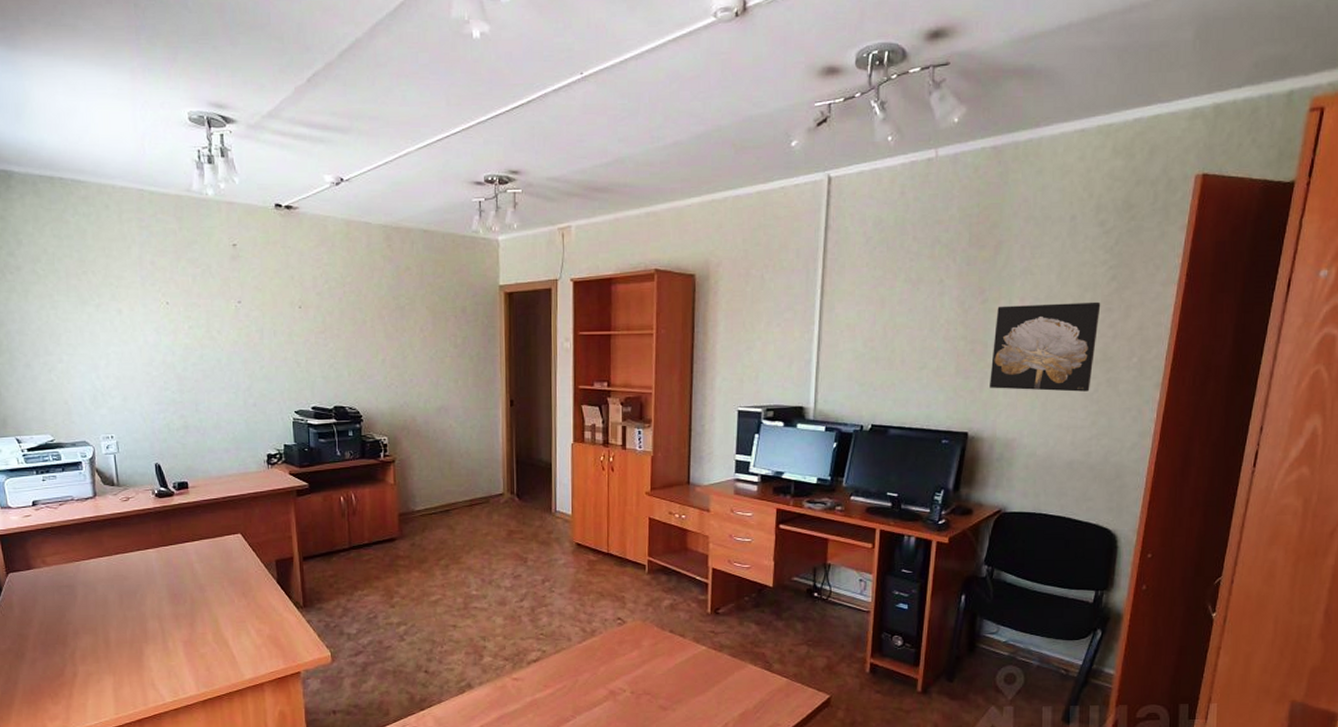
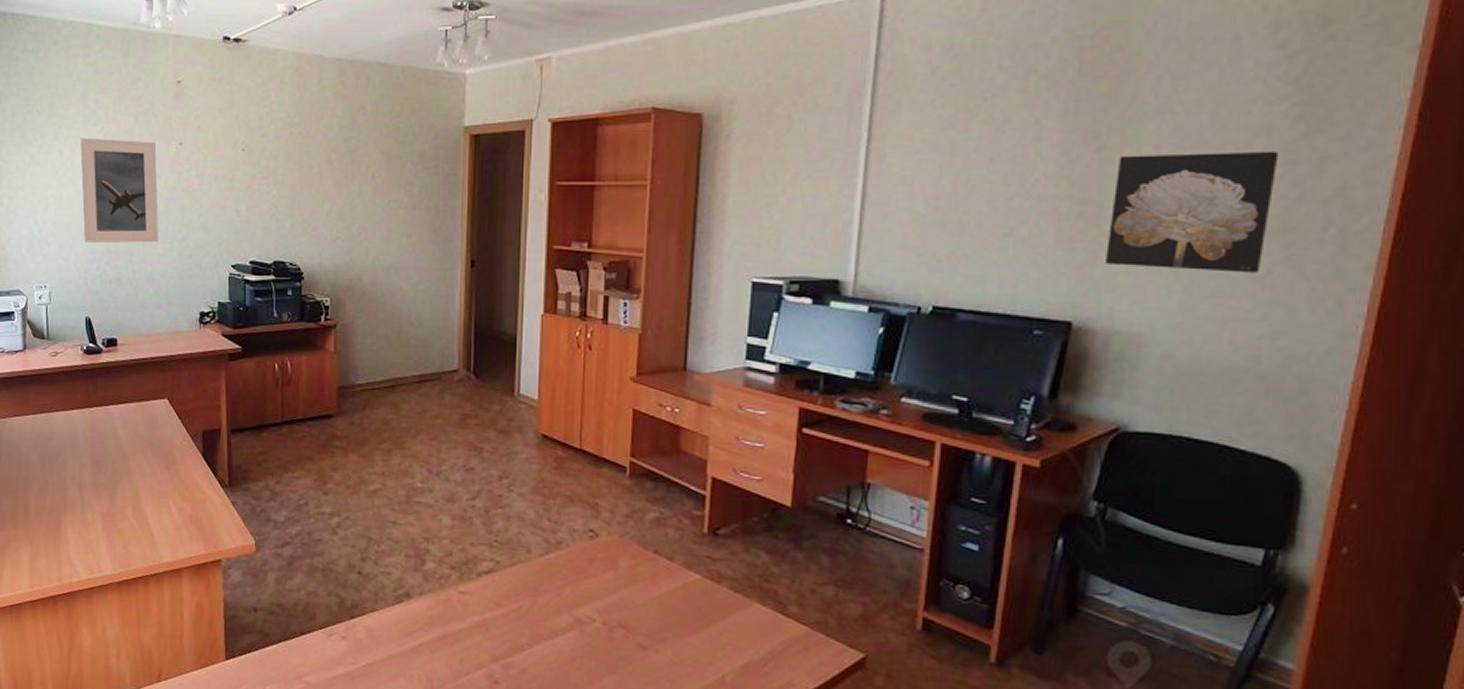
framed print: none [139,297,223,394] -> present [80,137,158,243]

